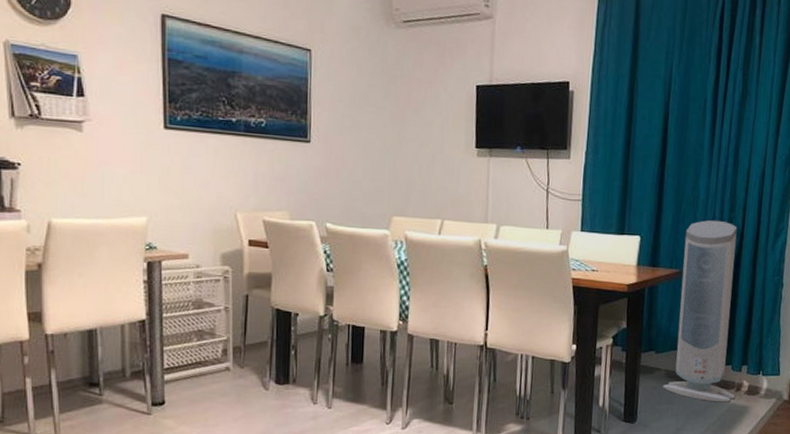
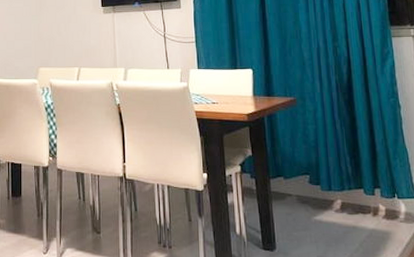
air purifier: present [662,220,737,403] -> none [294,50,374,228]

